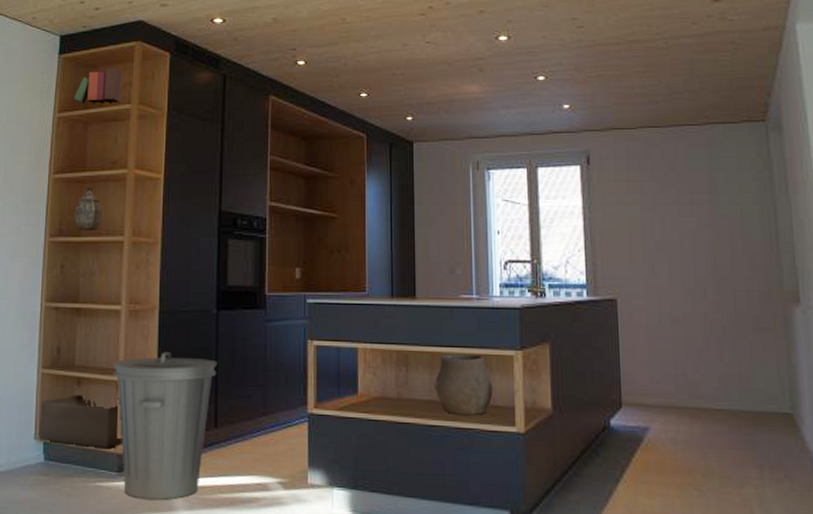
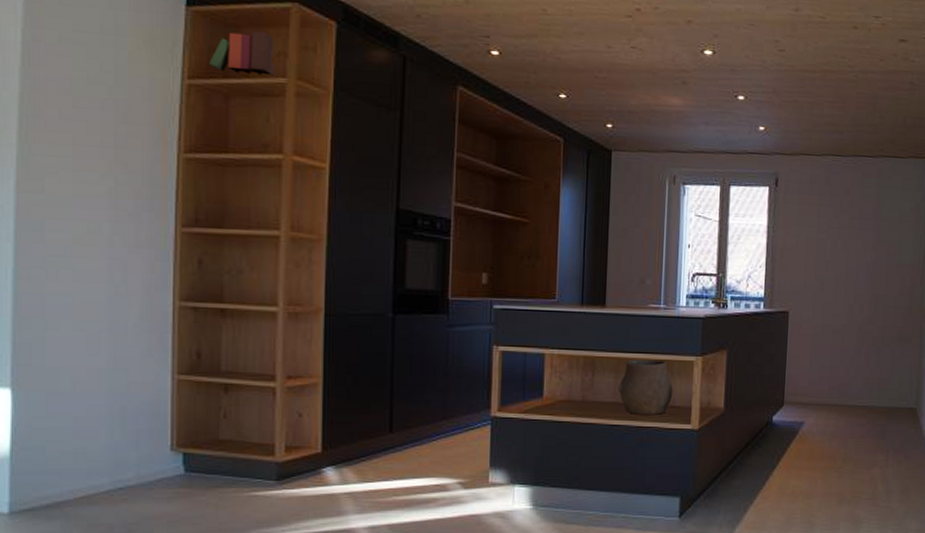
storage basket: present [39,395,123,449] -> none [177,402,283,458]
decorative jar: present [75,187,103,231] -> none [215,172,253,223]
trash can: present [112,352,218,501] -> none [268,357,394,507]

